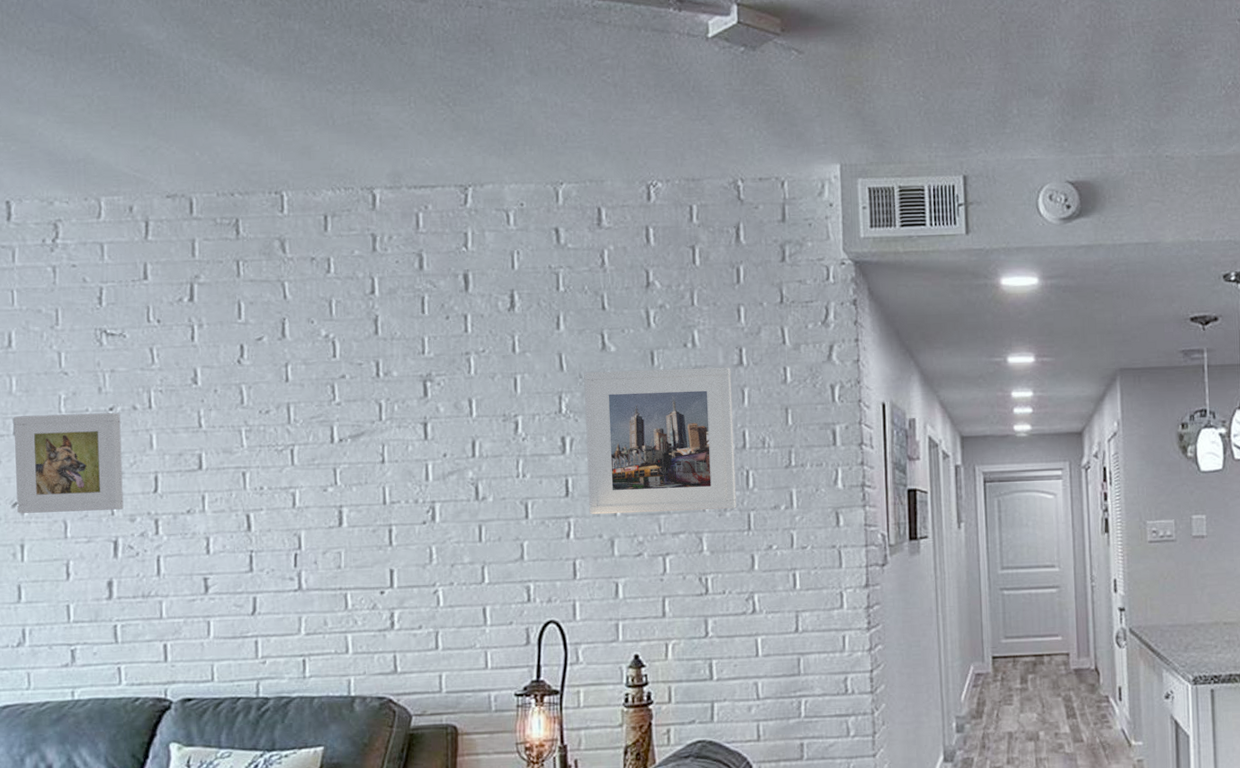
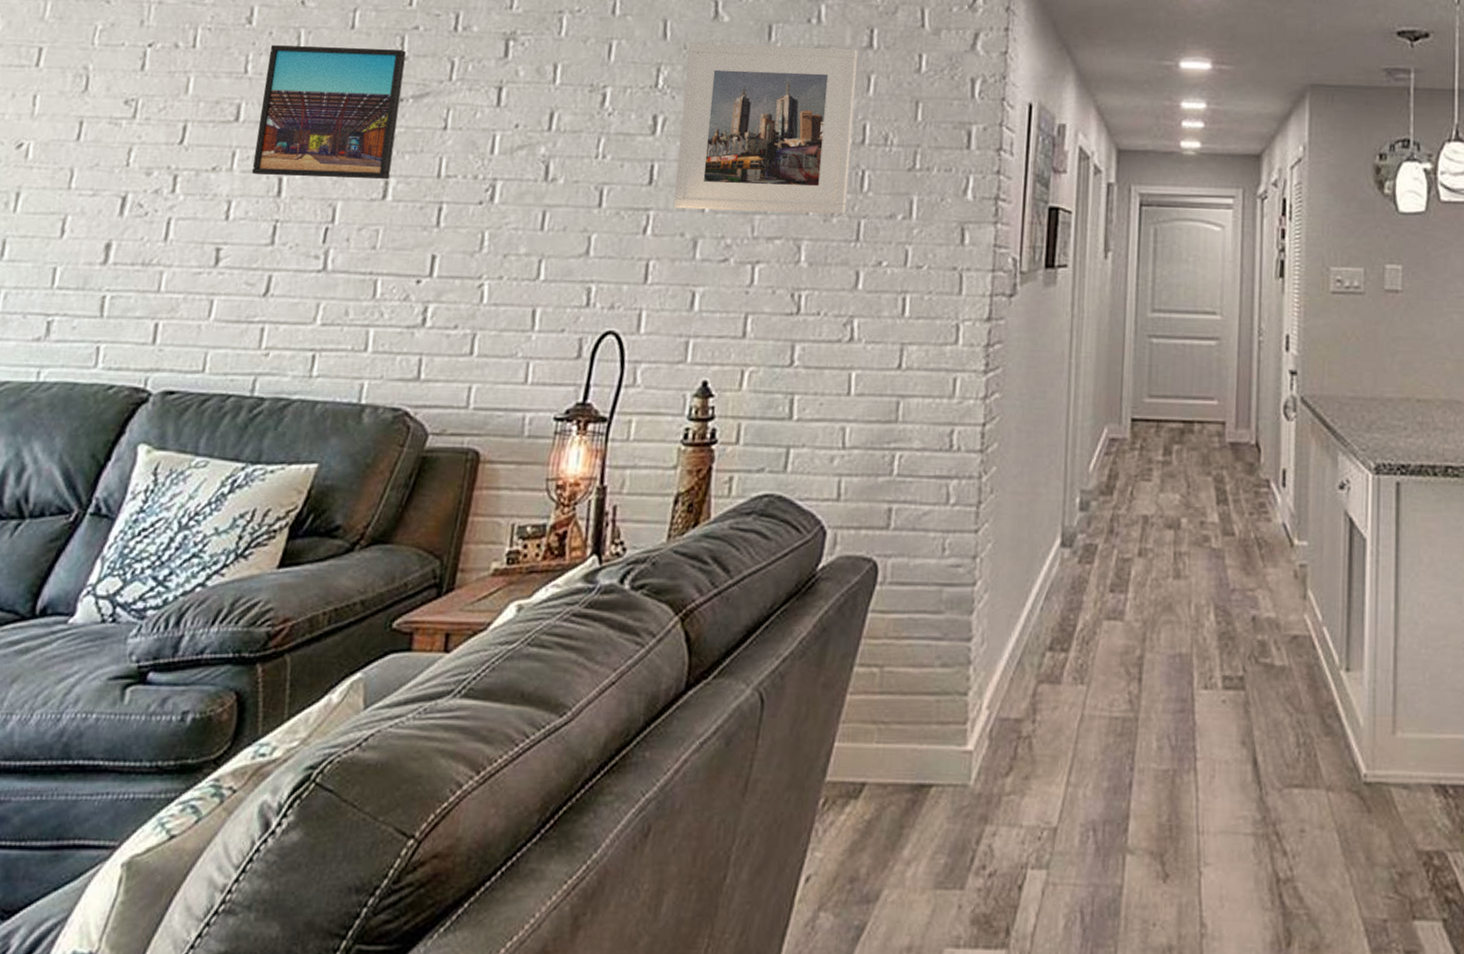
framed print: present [14,413,124,513] -> none [21,45,159,161]
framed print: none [217,396,342,514] -> present [252,45,406,180]

